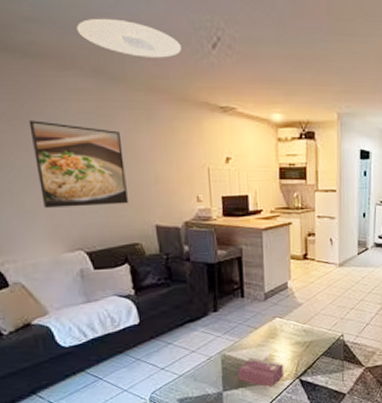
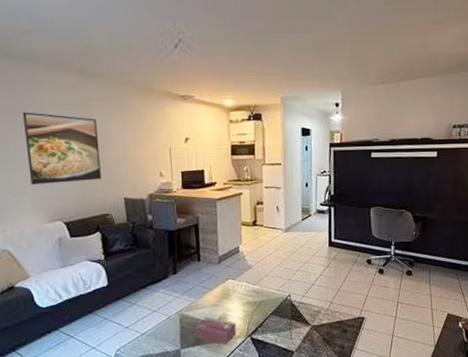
ceiling light: present [76,18,181,58] -> none [64,28,149,58]

